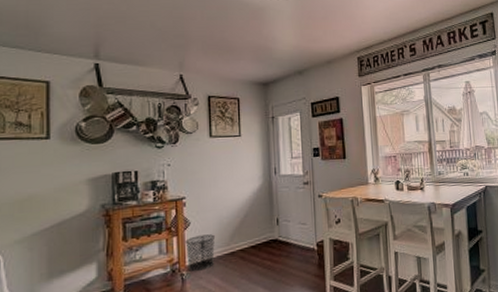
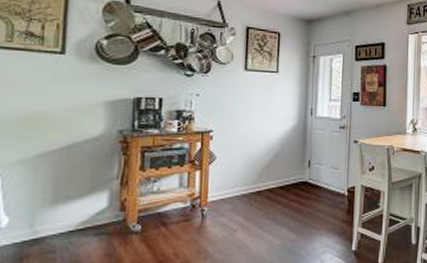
waste bin: present [185,234,216,271] -> none [209,171,242,207]

